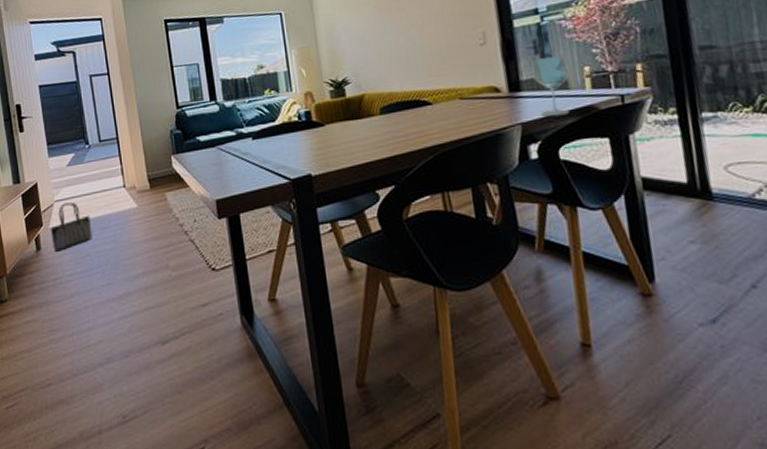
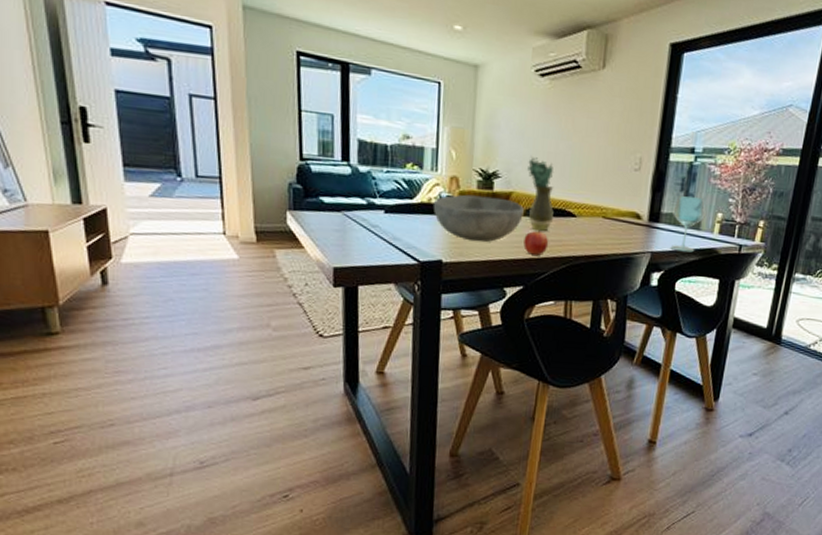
tote bag: present [50,202,94,252] -> none [122,238,180,290]
bowl: none [293,102,380,150] -> present [433,194,524,242]
vase: none [373,57,410,127] -> present [527,157,554,232]
fruit: none [385,124,411,152] -> present [523,229,549,256]

